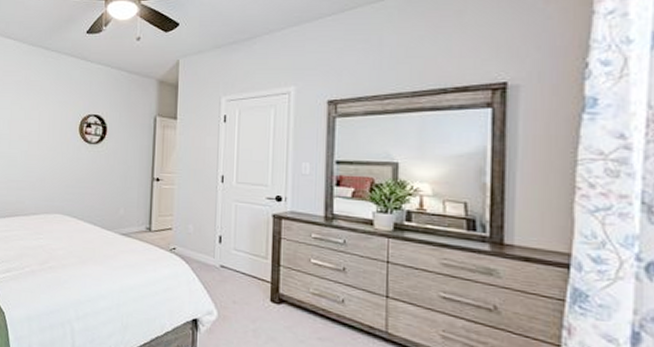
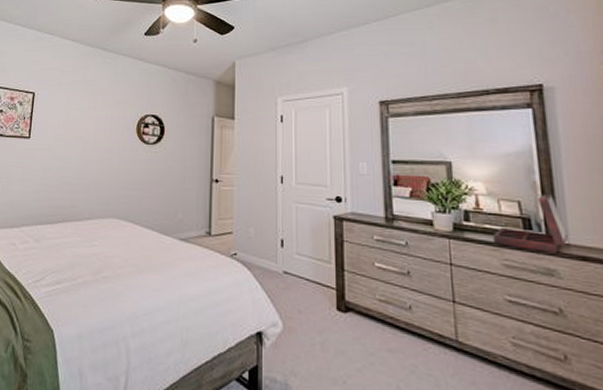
jewelry box: none [435,194,512,255] -> present [493,193,568,254]

